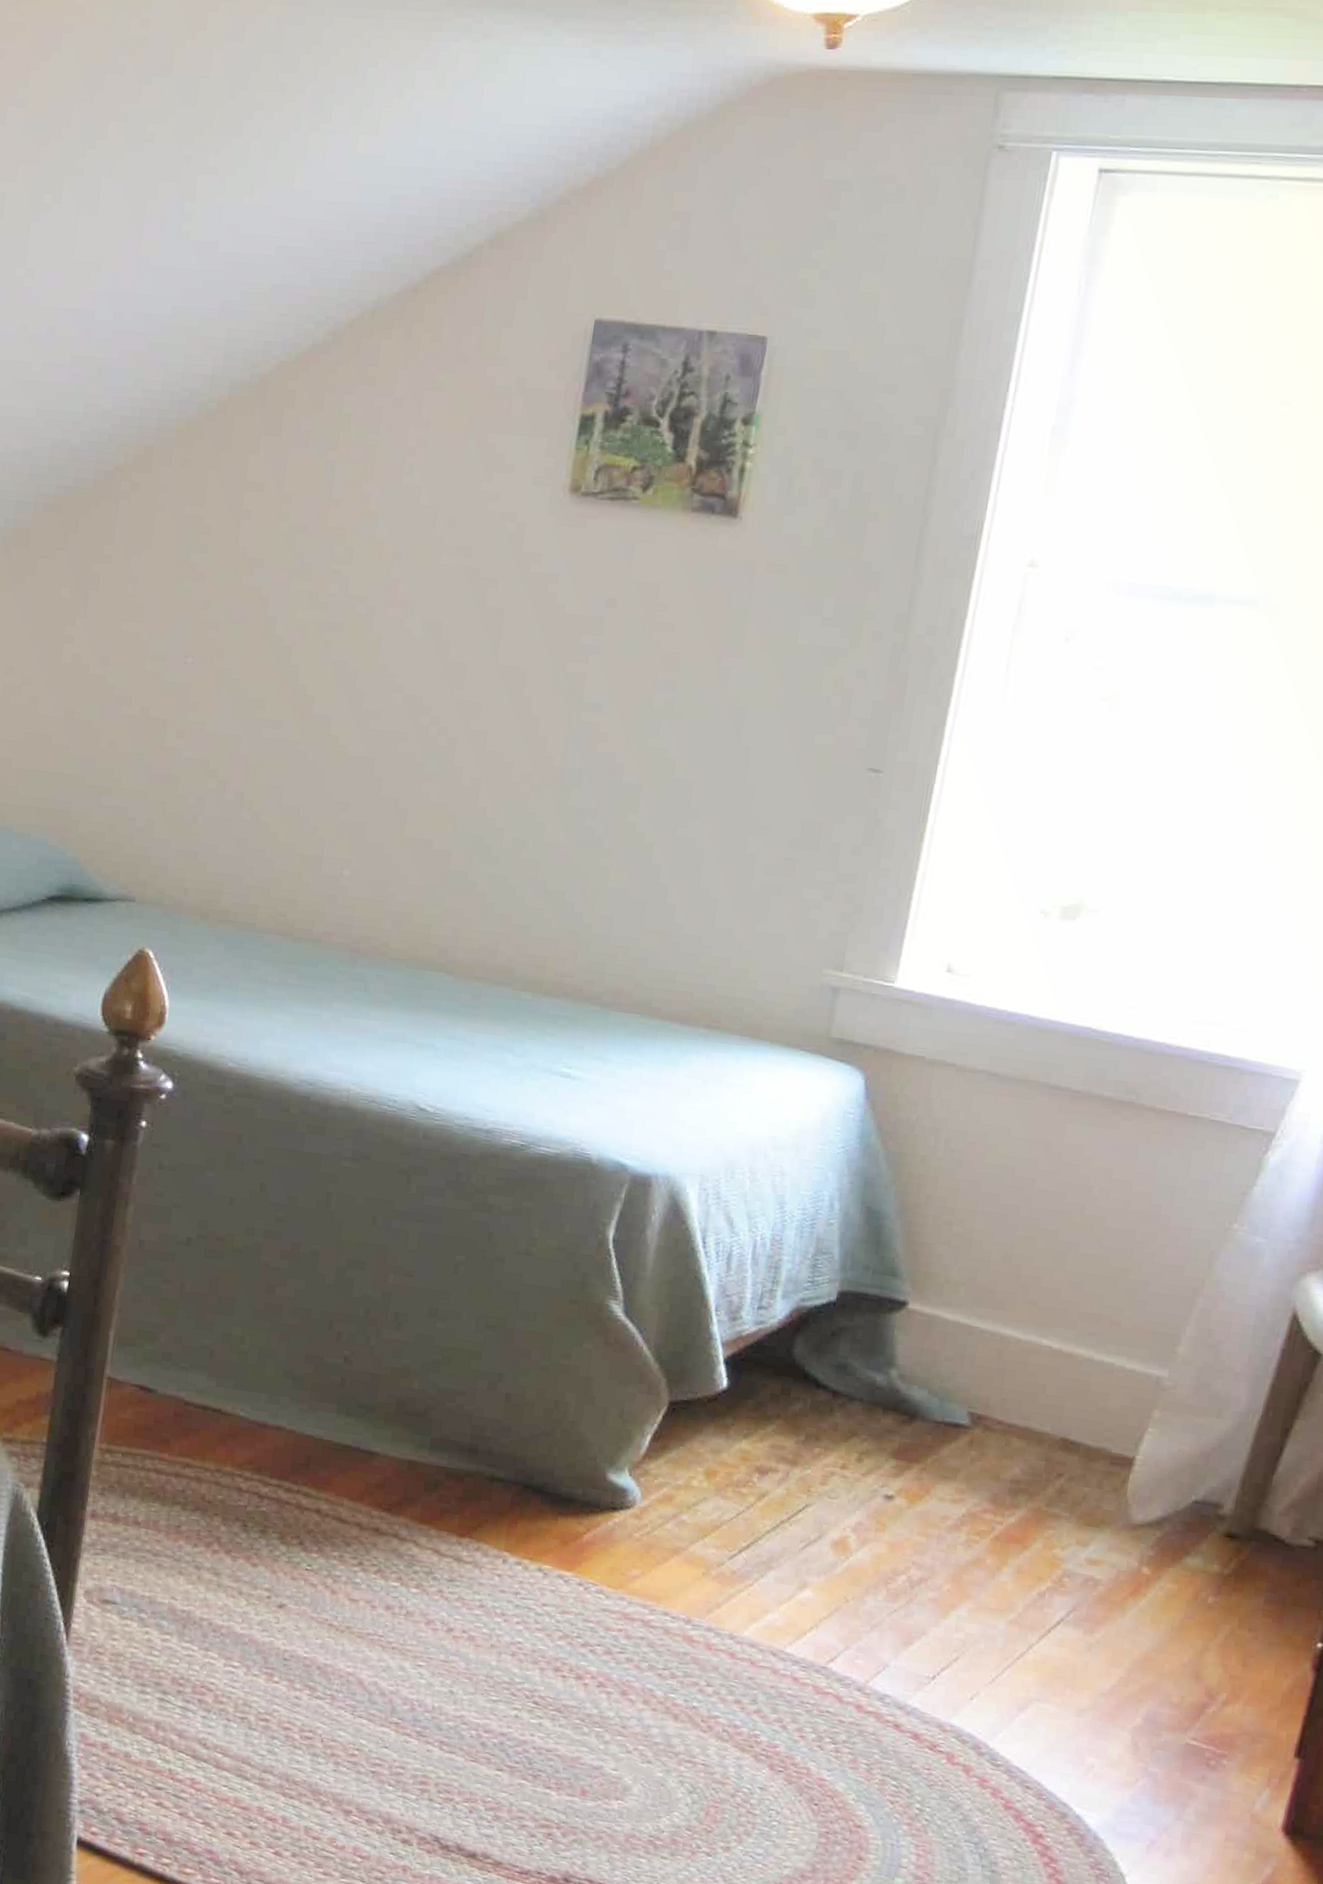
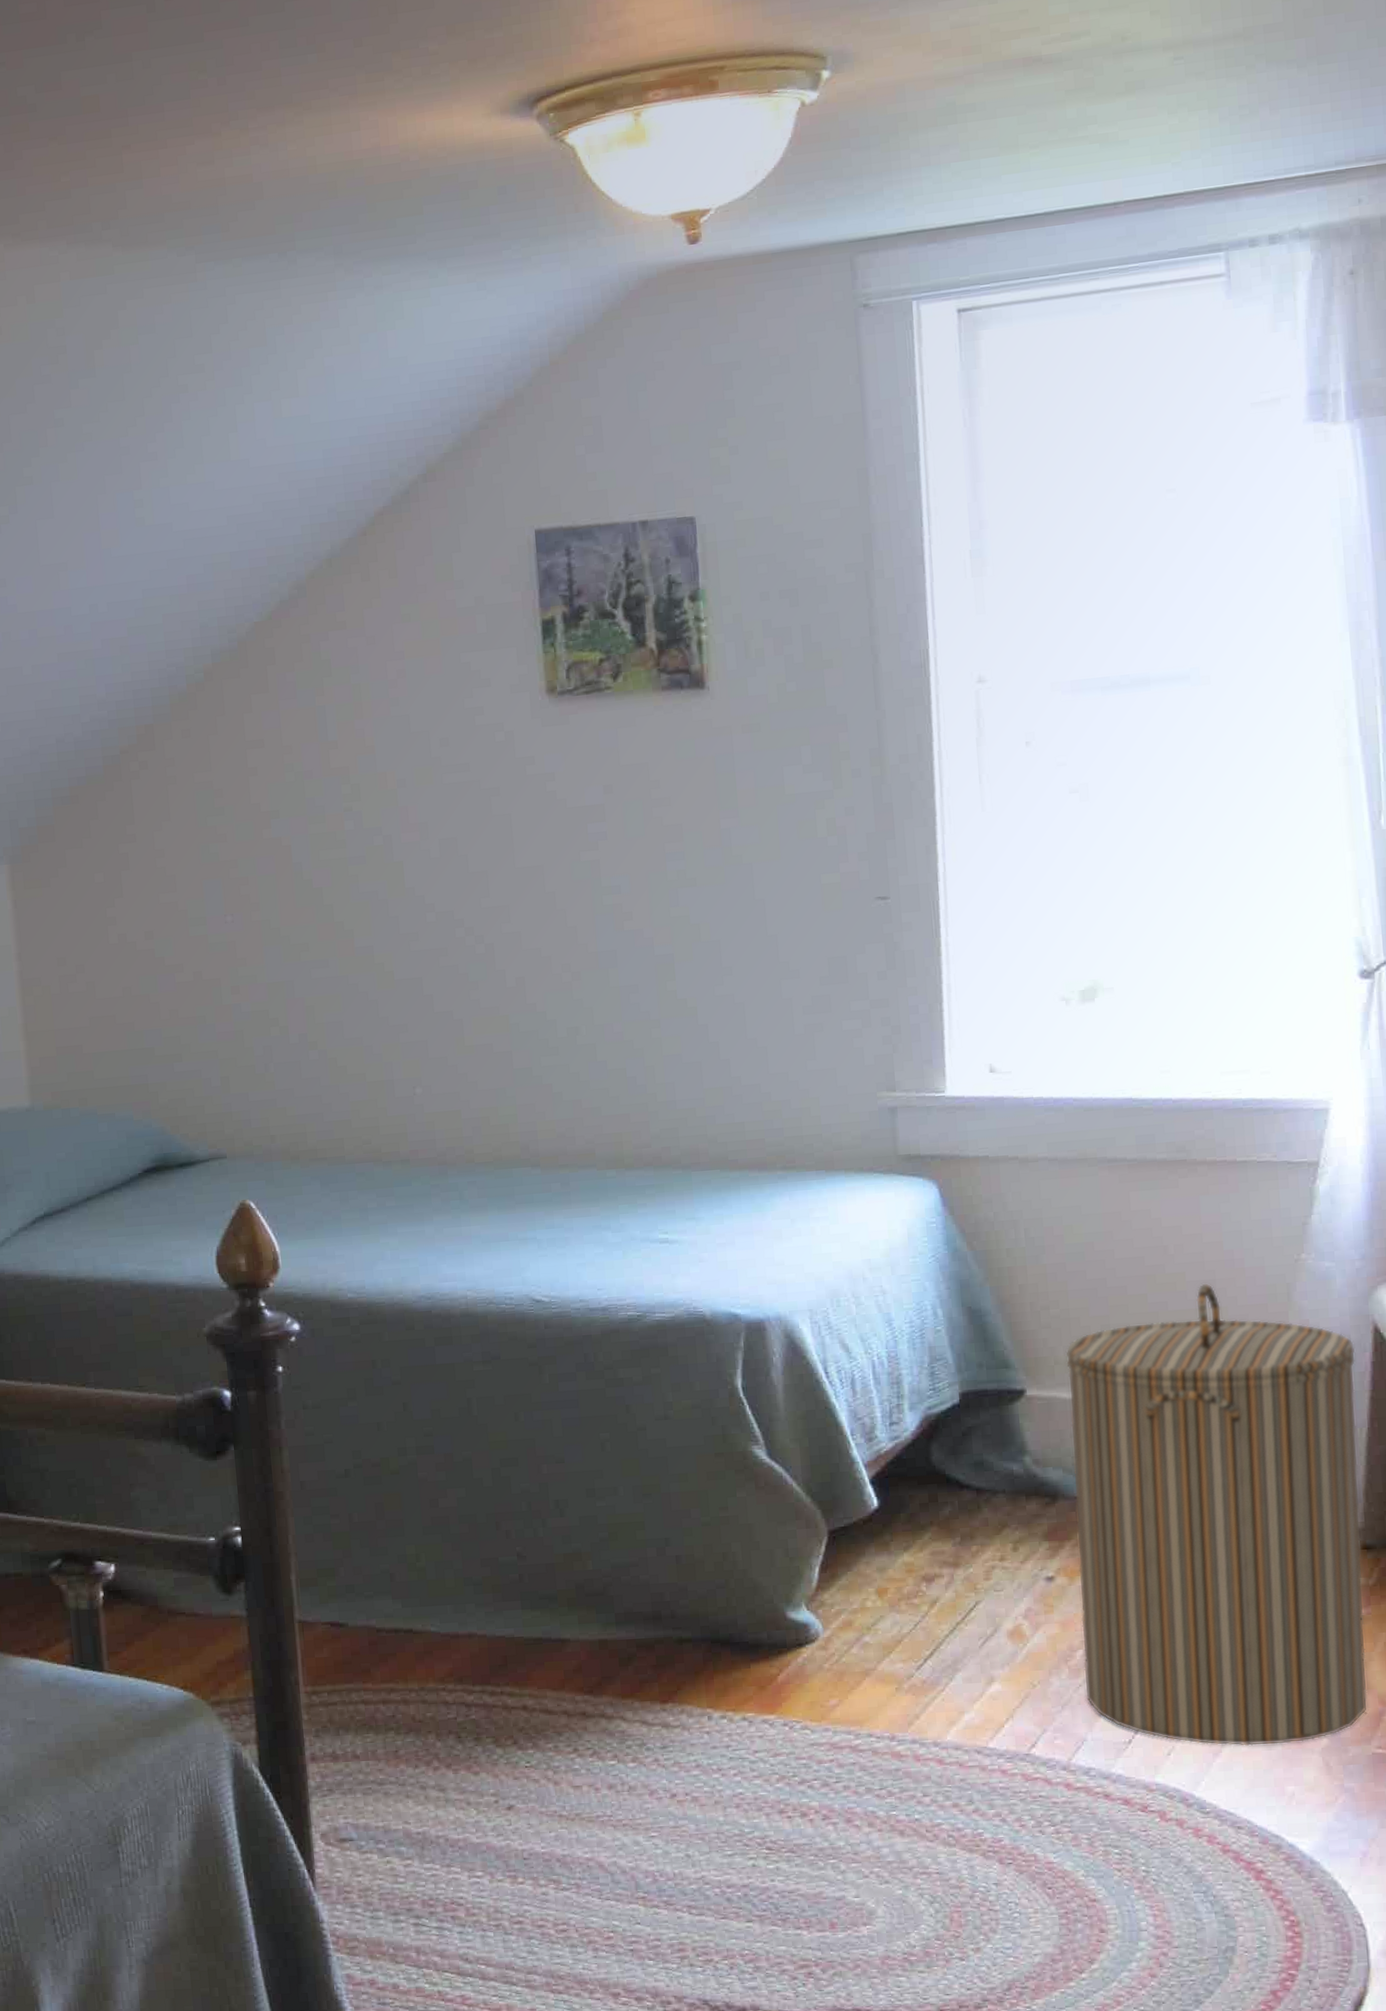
laundry hamper: none [898,1232,1268,1717] -> present [1065,1283,1367,1746]

